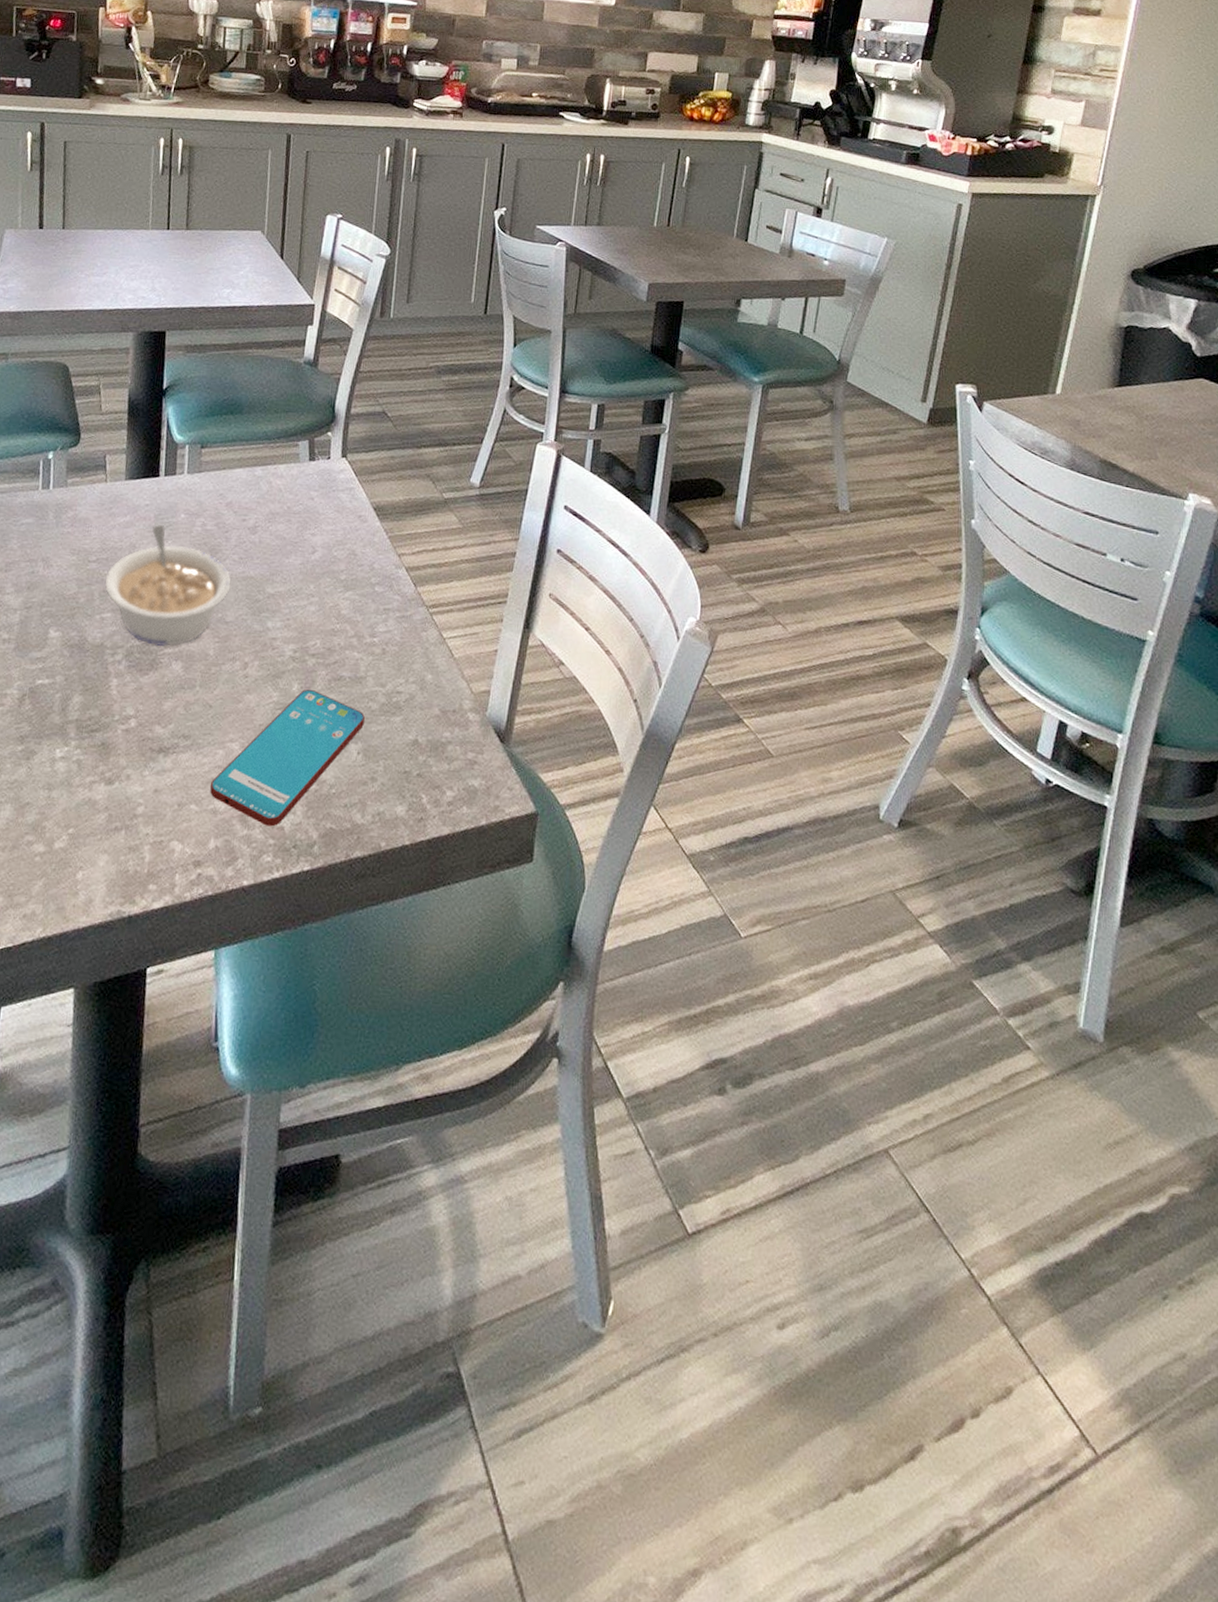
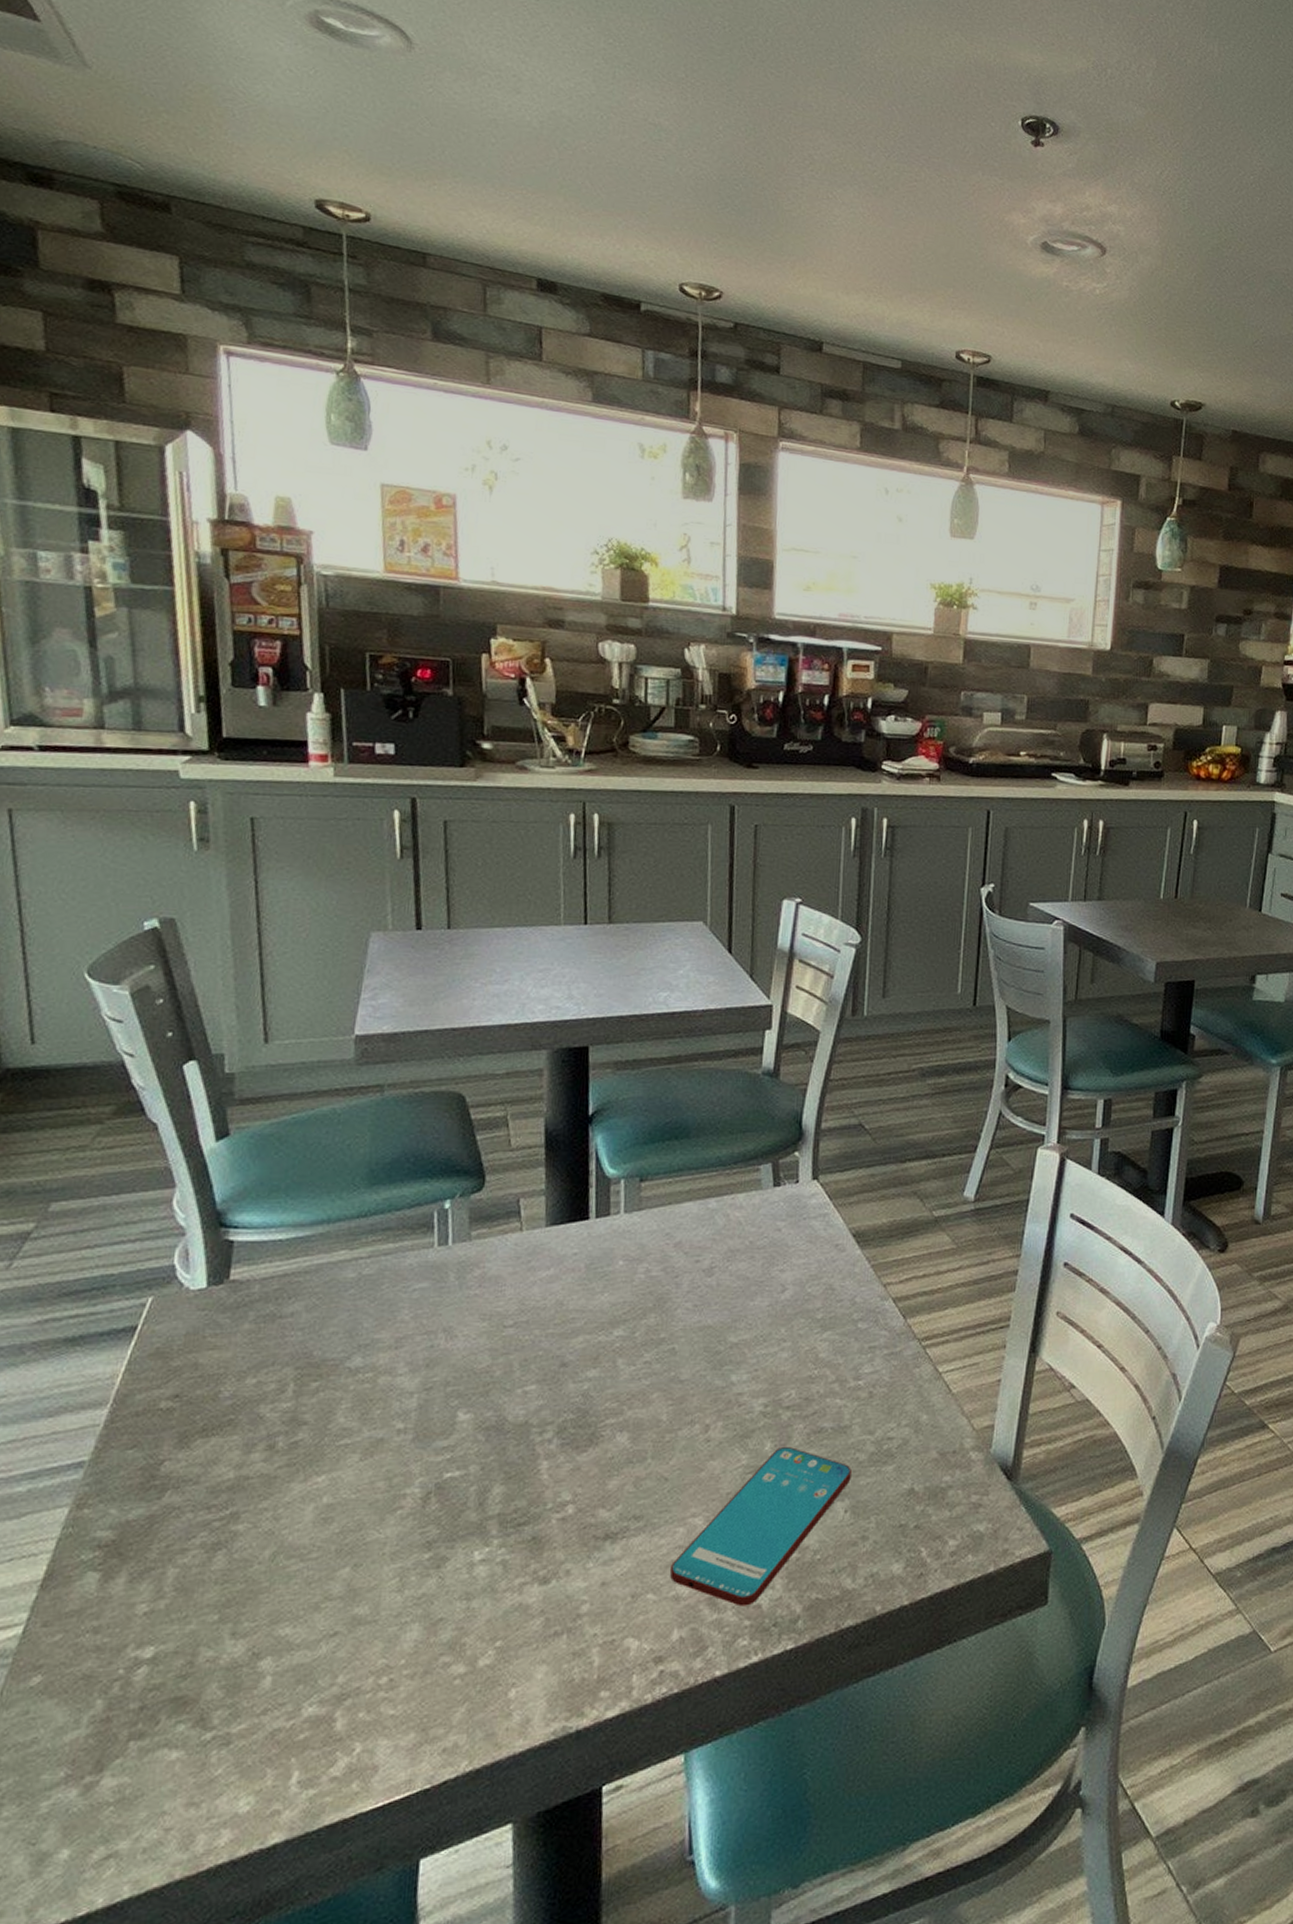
legume: present [105,525,231,647] -> none [526,1276,685,1418]

